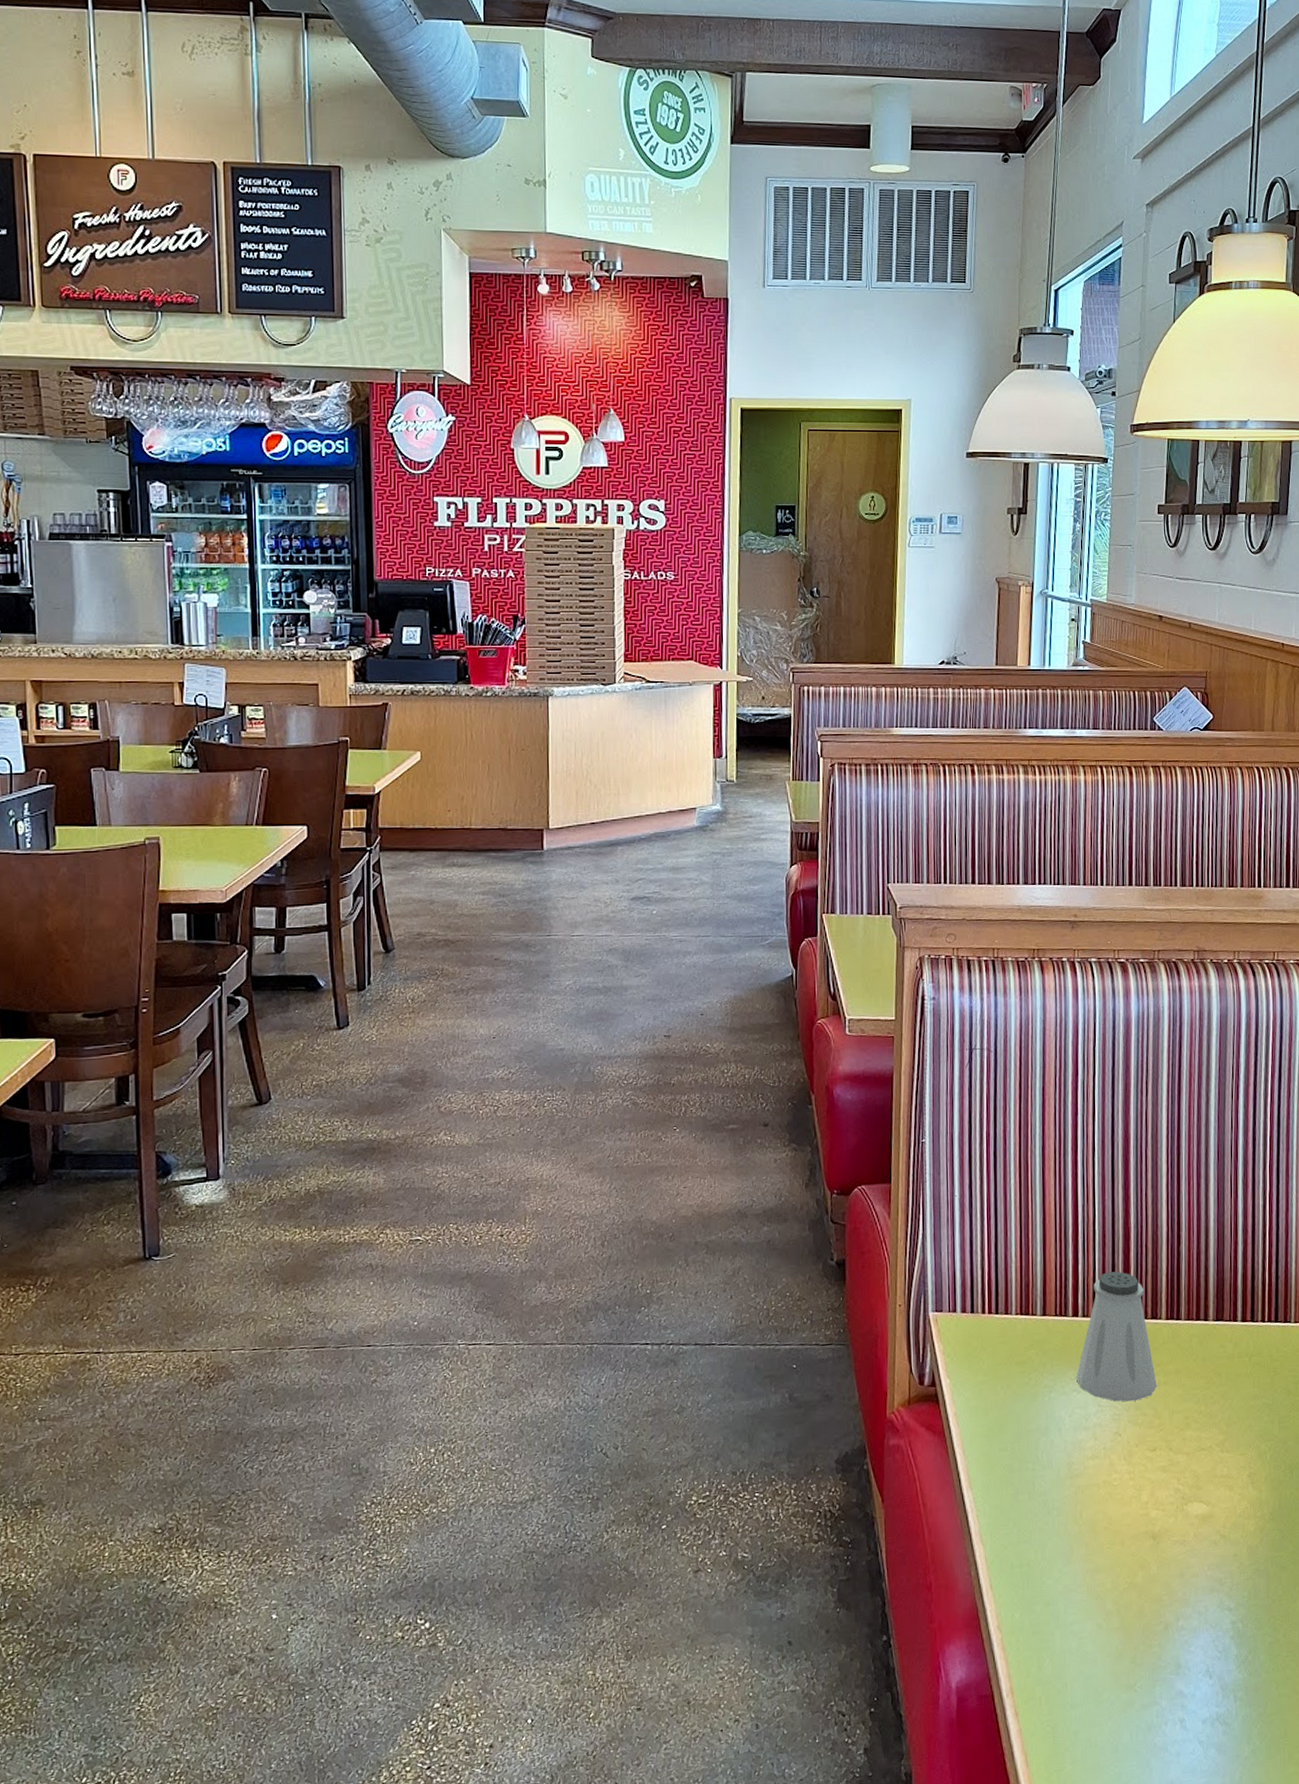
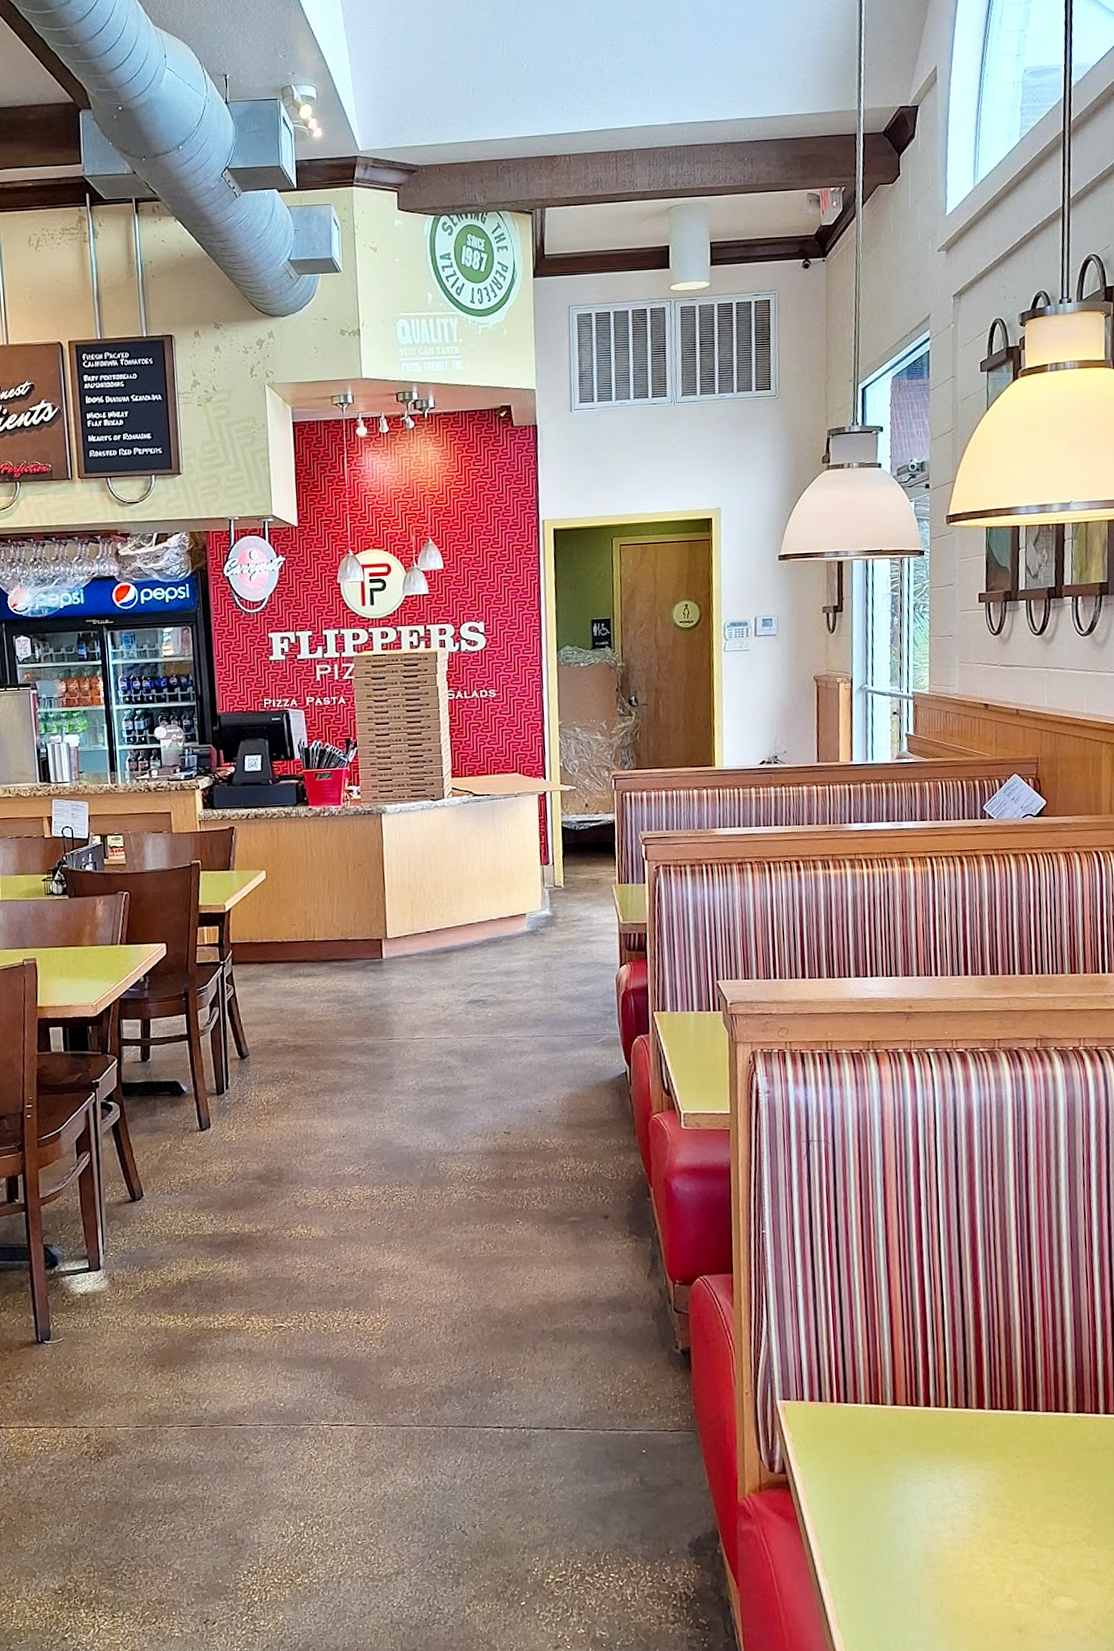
saltshaker: present [1076,1271,1157,1402] -> none [931,1361,1016,1493]

